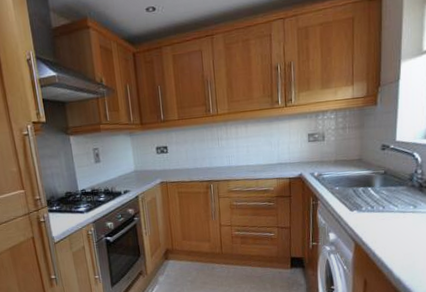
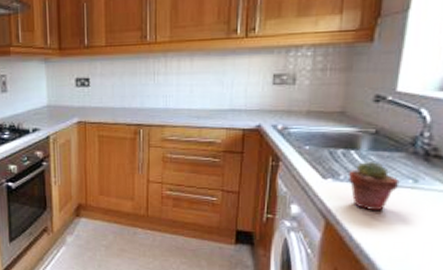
potted succulent: none [369,194,404,232] -> present [349,160,400,211]

